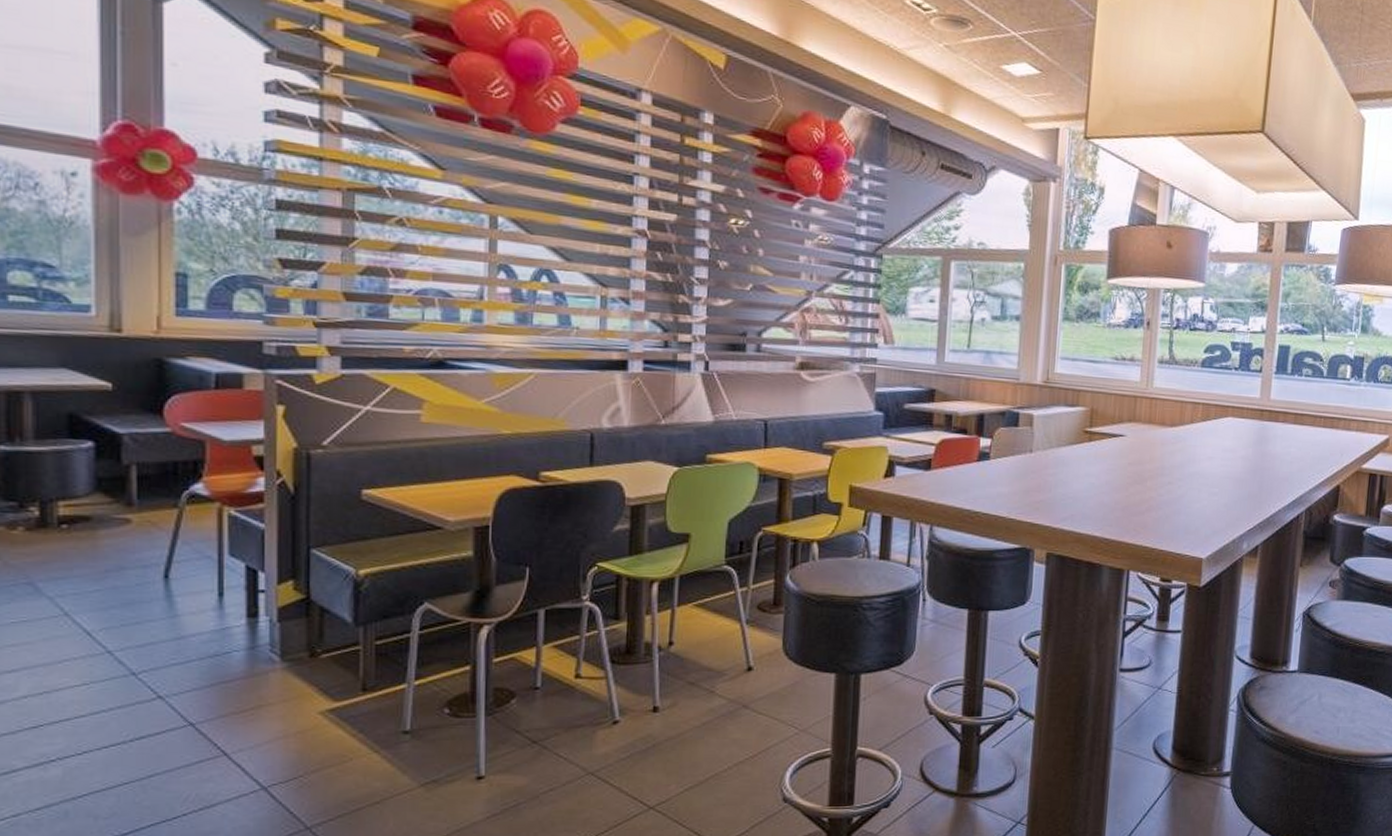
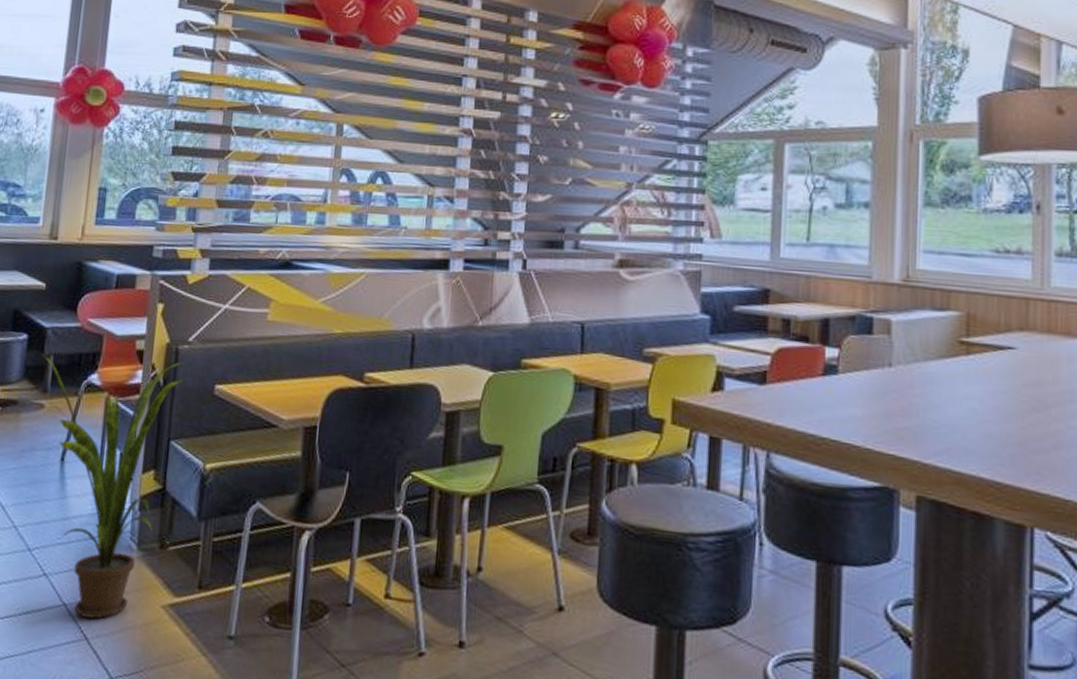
house plant: none [116,463,322,734] -> present [40,353,186,619]

